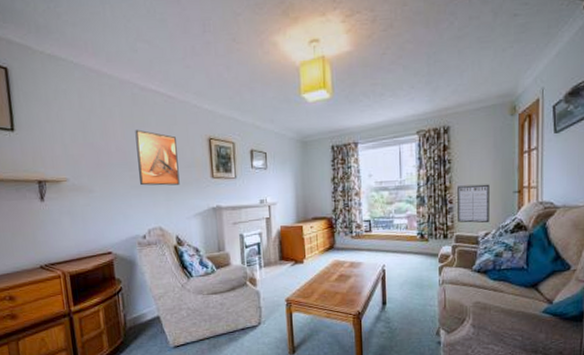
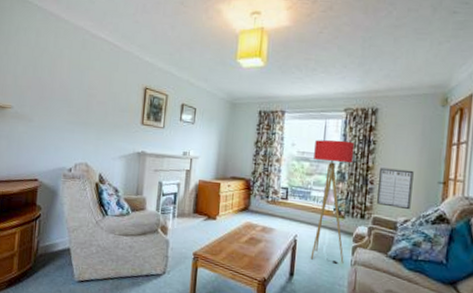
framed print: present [135,129,180,186] -> none [76,71,116,127]
floor lamp: none [392,164,432,287] -> present [310,140,355,265]

